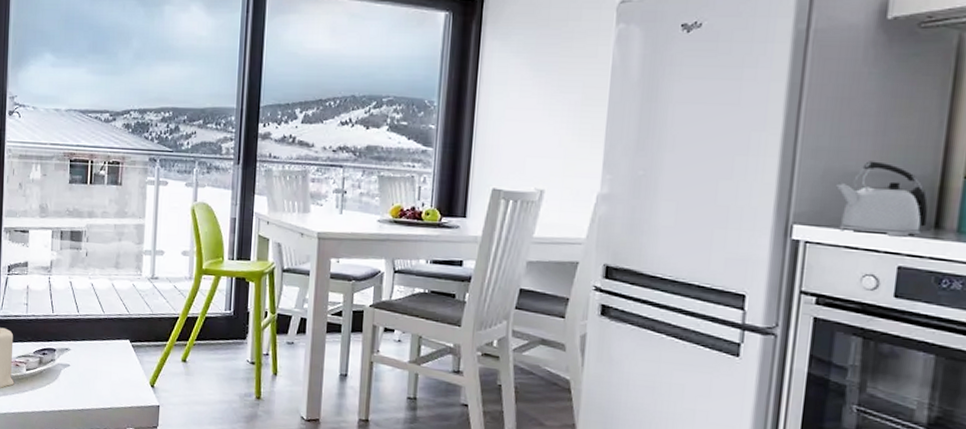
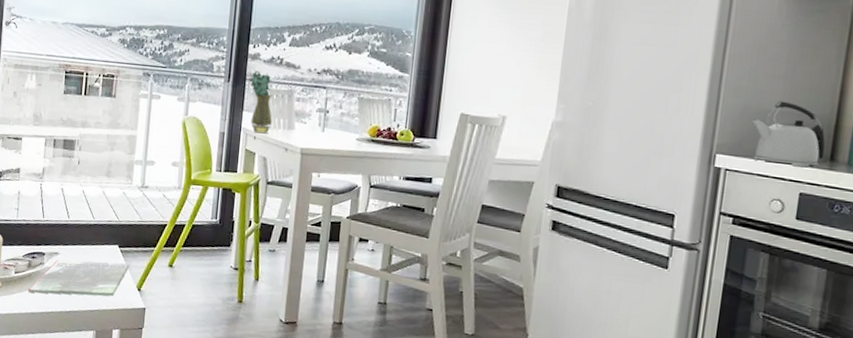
magazine: none [40,356,142,393] -> present [28,260,130,296]
vase: none [260,149,286,218] -> present [249,69,273,134]

